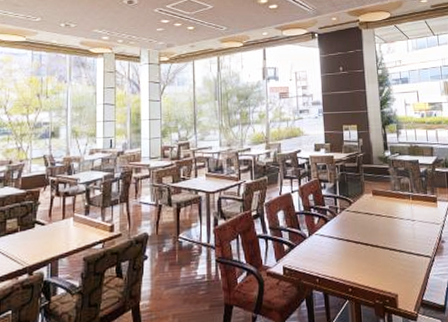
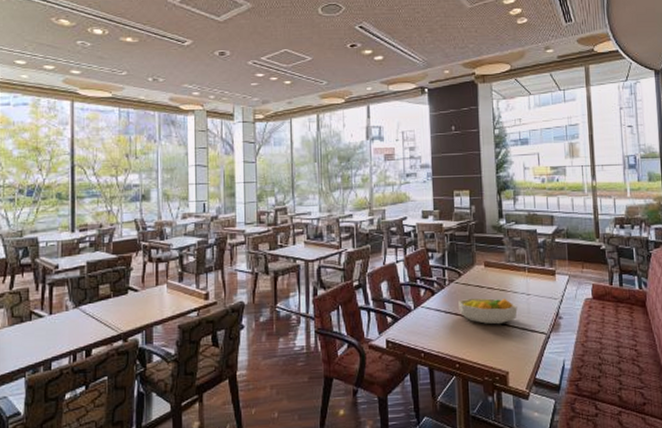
fruit bowl: none [350,224,404,250] -> present [458,298,518,325]

